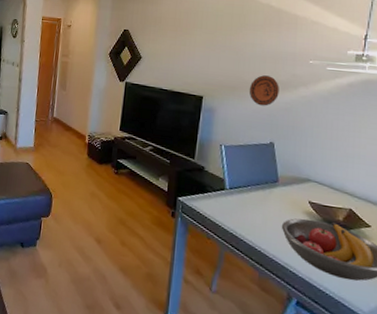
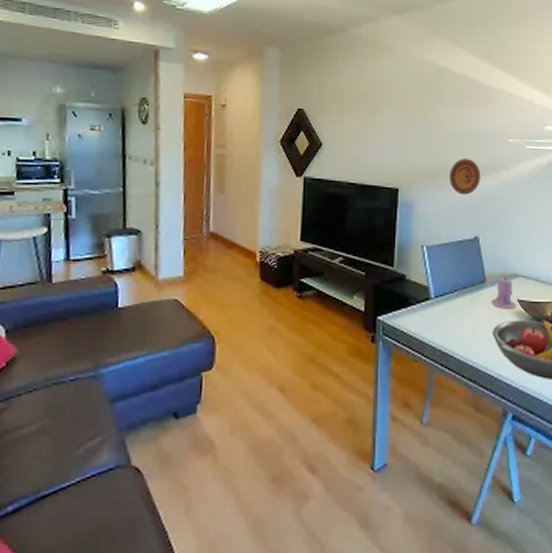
candle: none [282,179,307,209] -> present [491,276,516,309]

